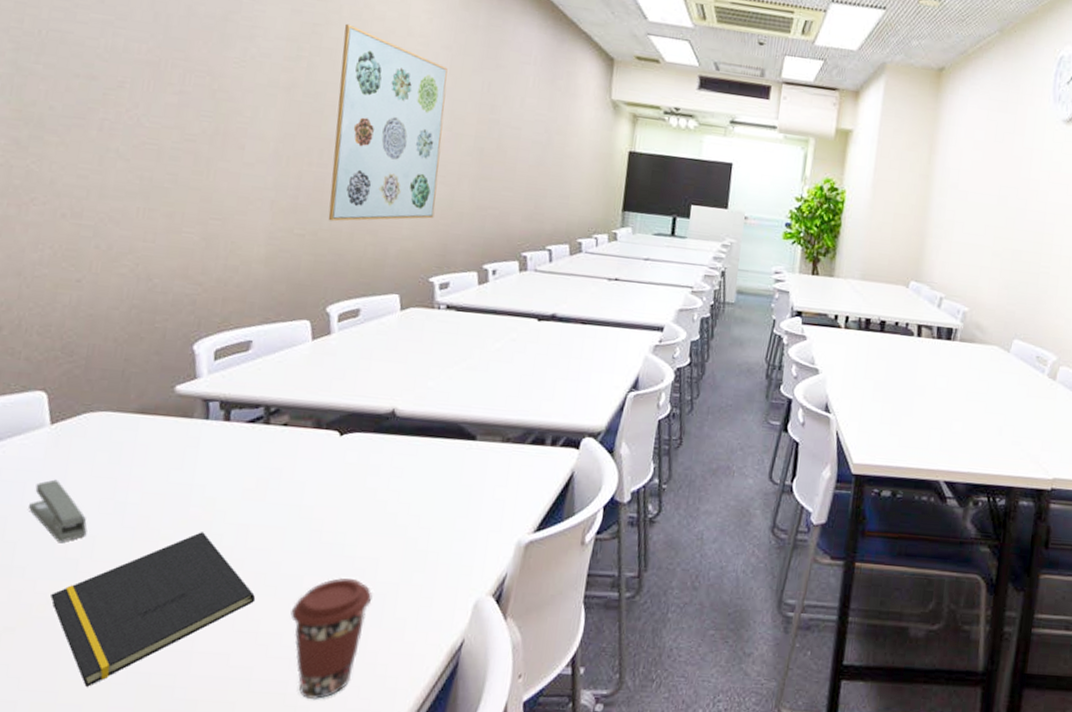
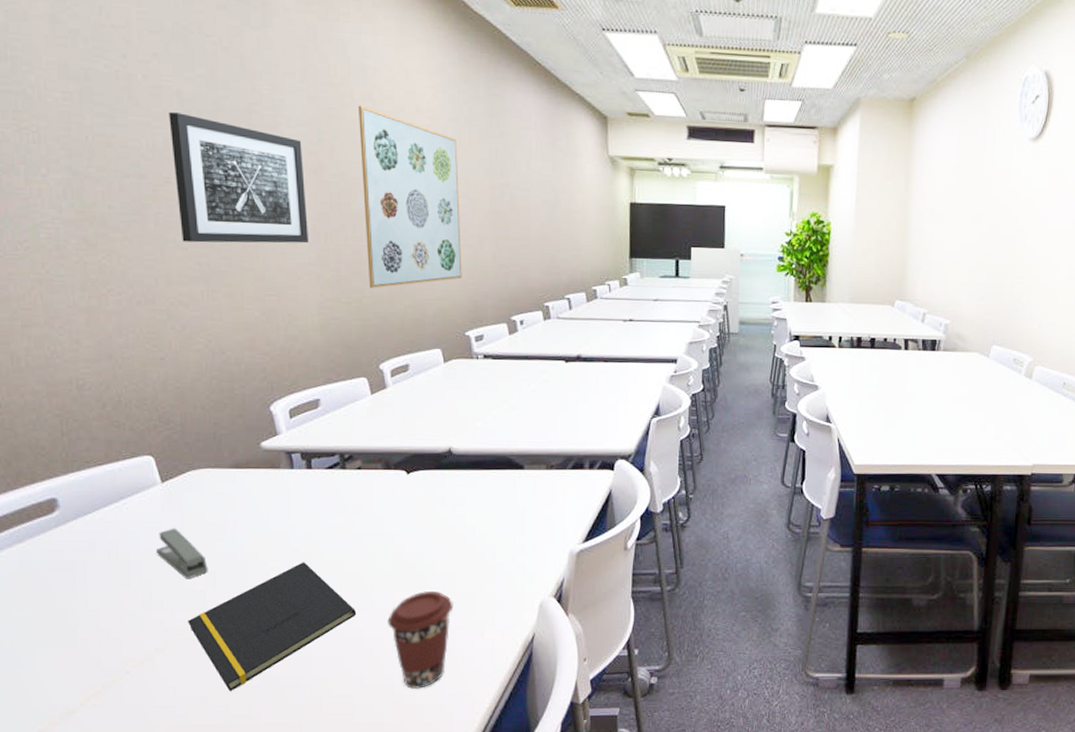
wall art: none [125,13,278,166] -> present [169,112,310,244]

